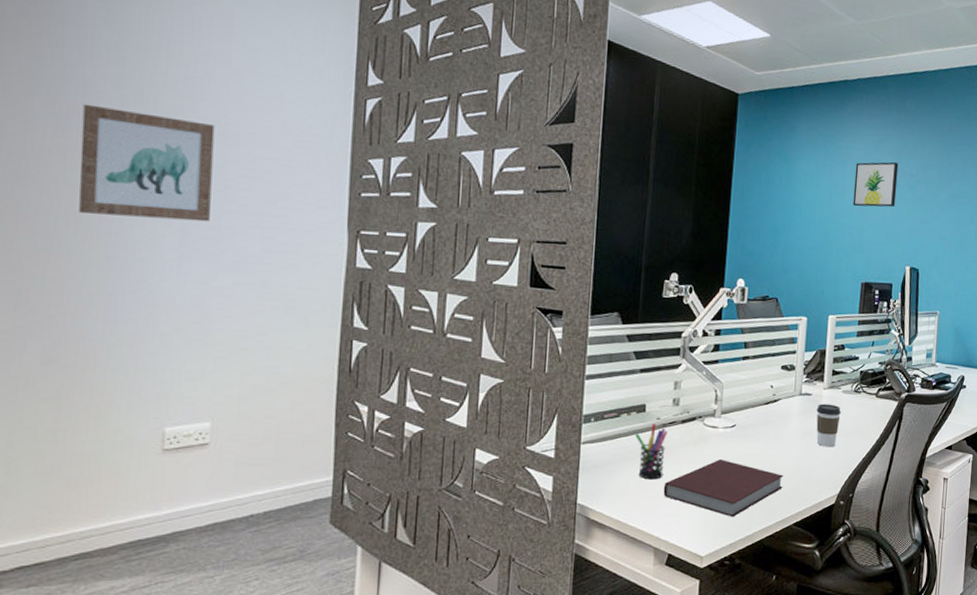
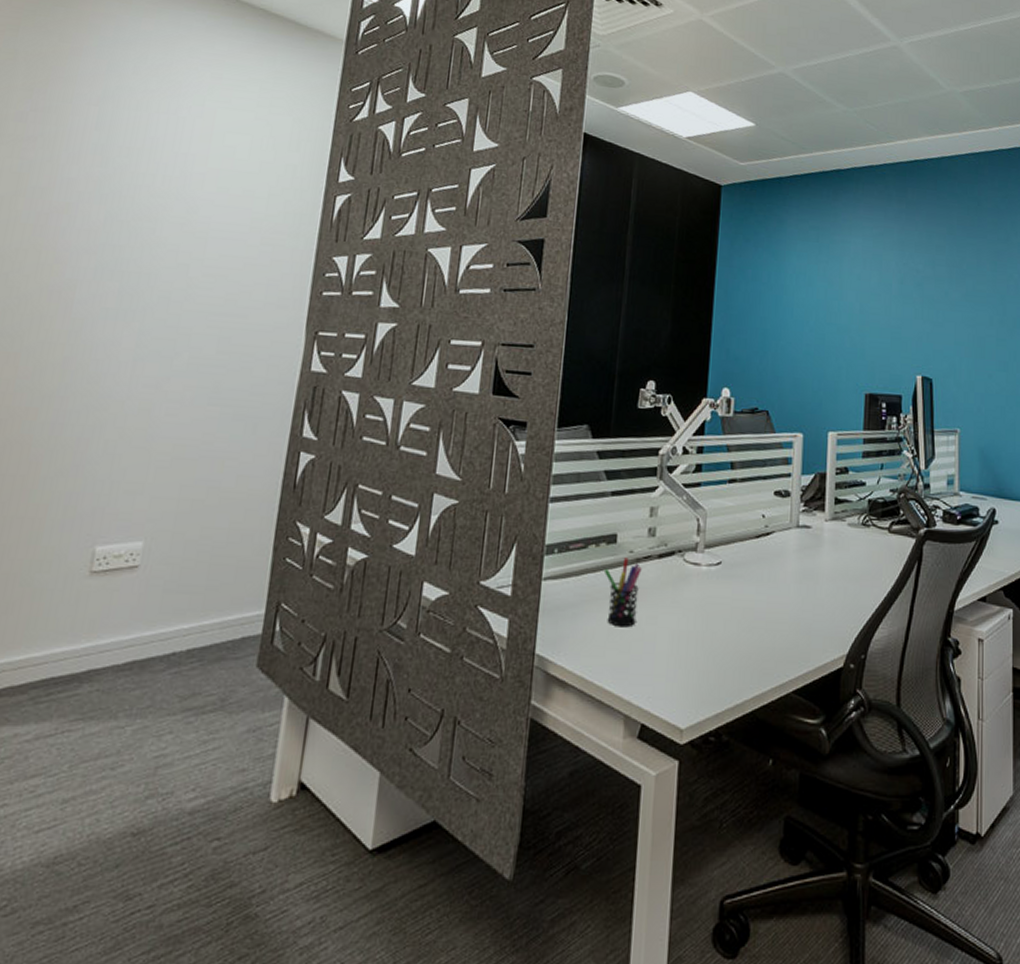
wall art: present [79,104,215,222] -> none [44,203,186,322]
notebook: present [663,458,784,517] -> none [636,603,780,679]
coffee cup: present [816,404,841,447] -> none [817,539,847,594]
wall art: present [852,161,899,207] -> none [851,256,902,308]

